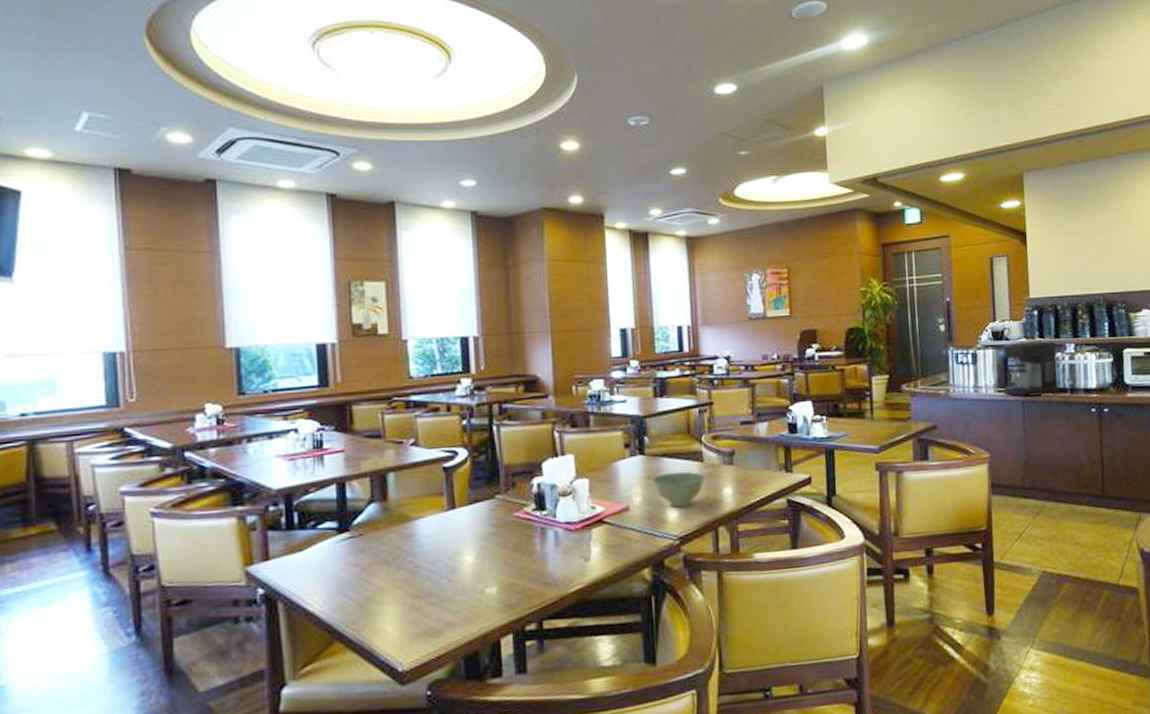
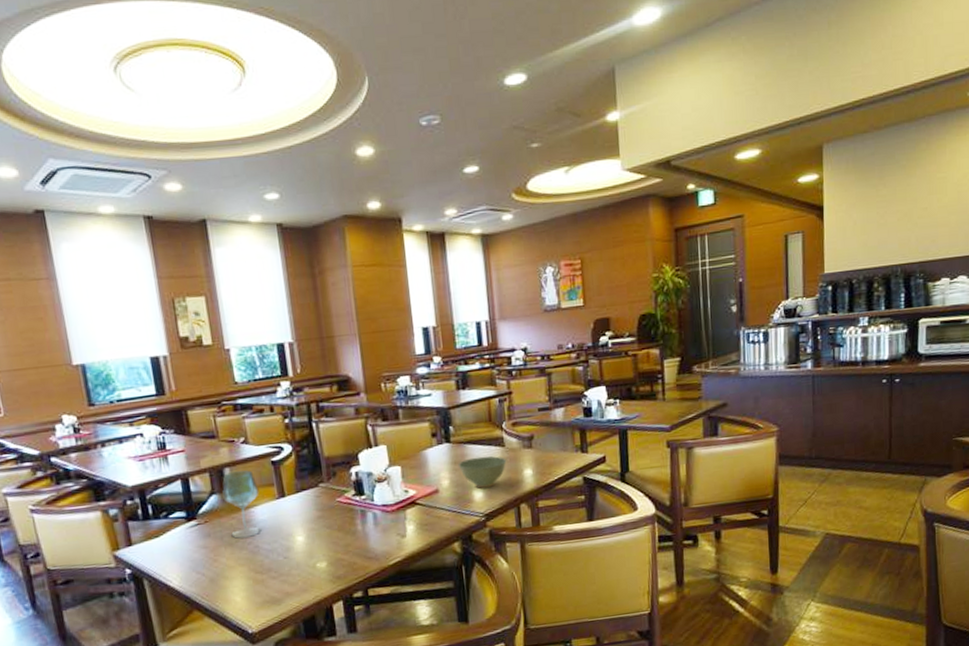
wine glass: none [383,476,426,557] -> present [222,470,260,539]
coffee maker: present [1002,340,1059,397] -> none [793,315,850,372]

